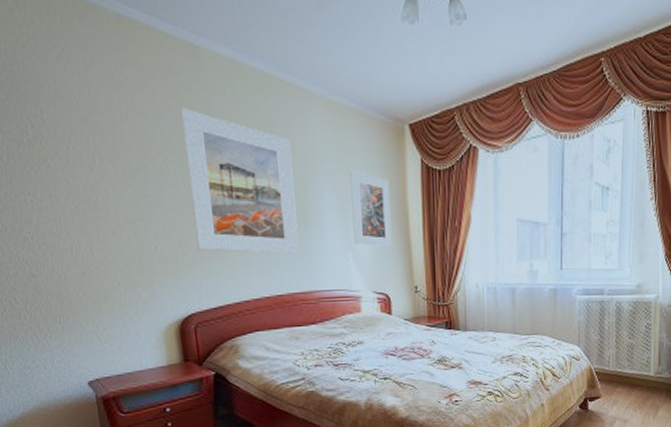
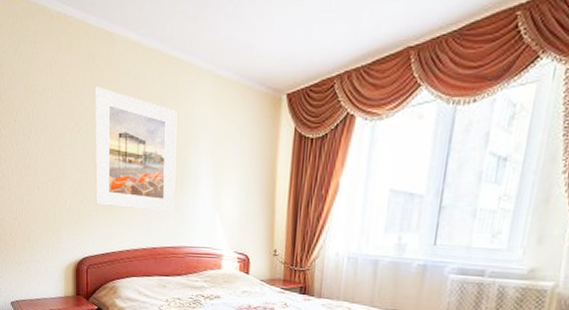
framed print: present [350,170,392,247] -> none [222,139,261,212]

